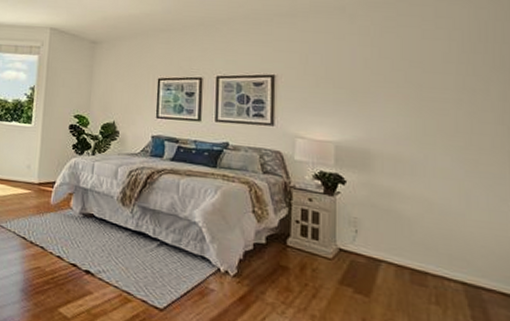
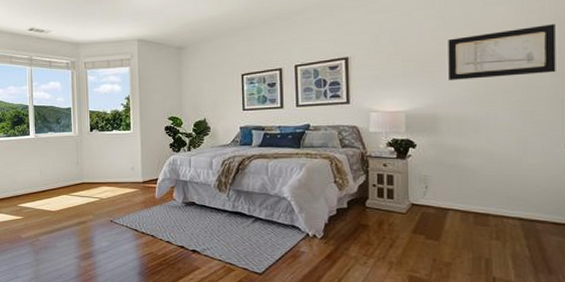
wall art: none [383,67,501,121] -> present [448,24,556,80]

